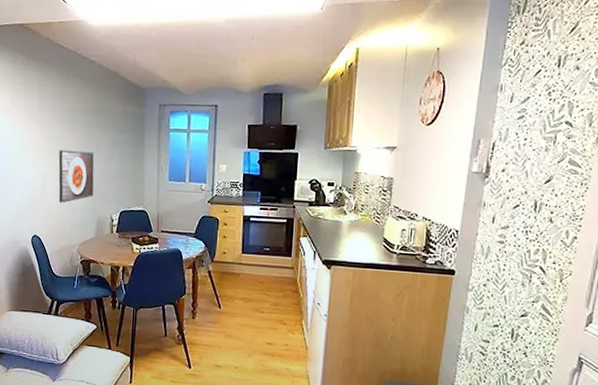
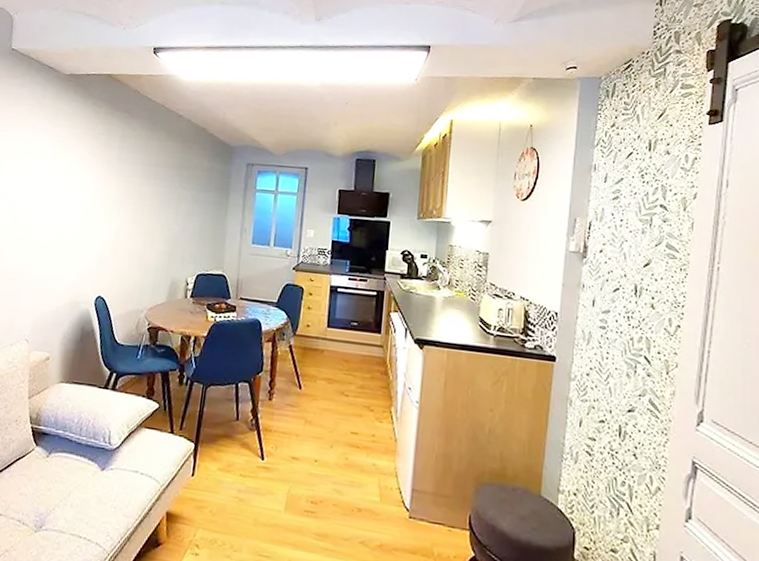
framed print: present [58,150,94,203] -> none [130,204,174,262]

